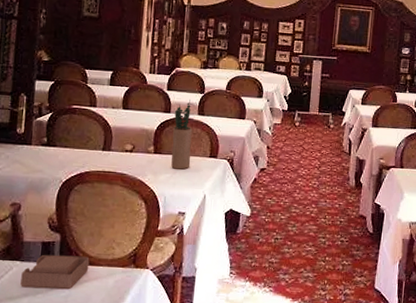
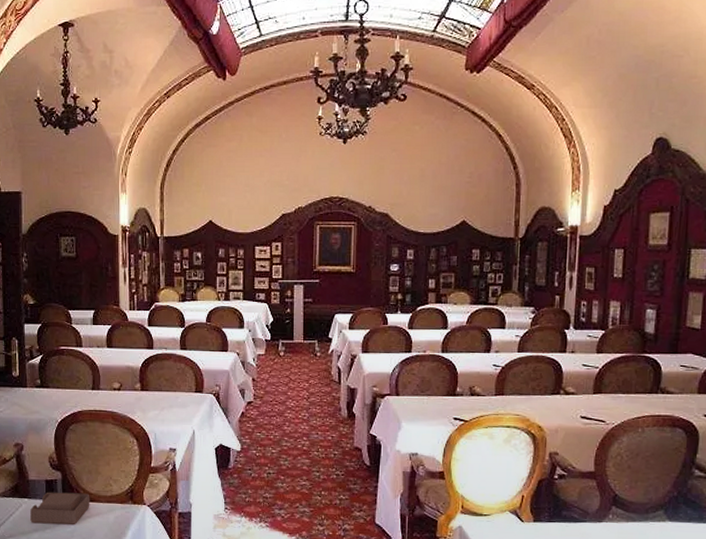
vase: present [171,99,193,170] -> none [157,334,177,406]

